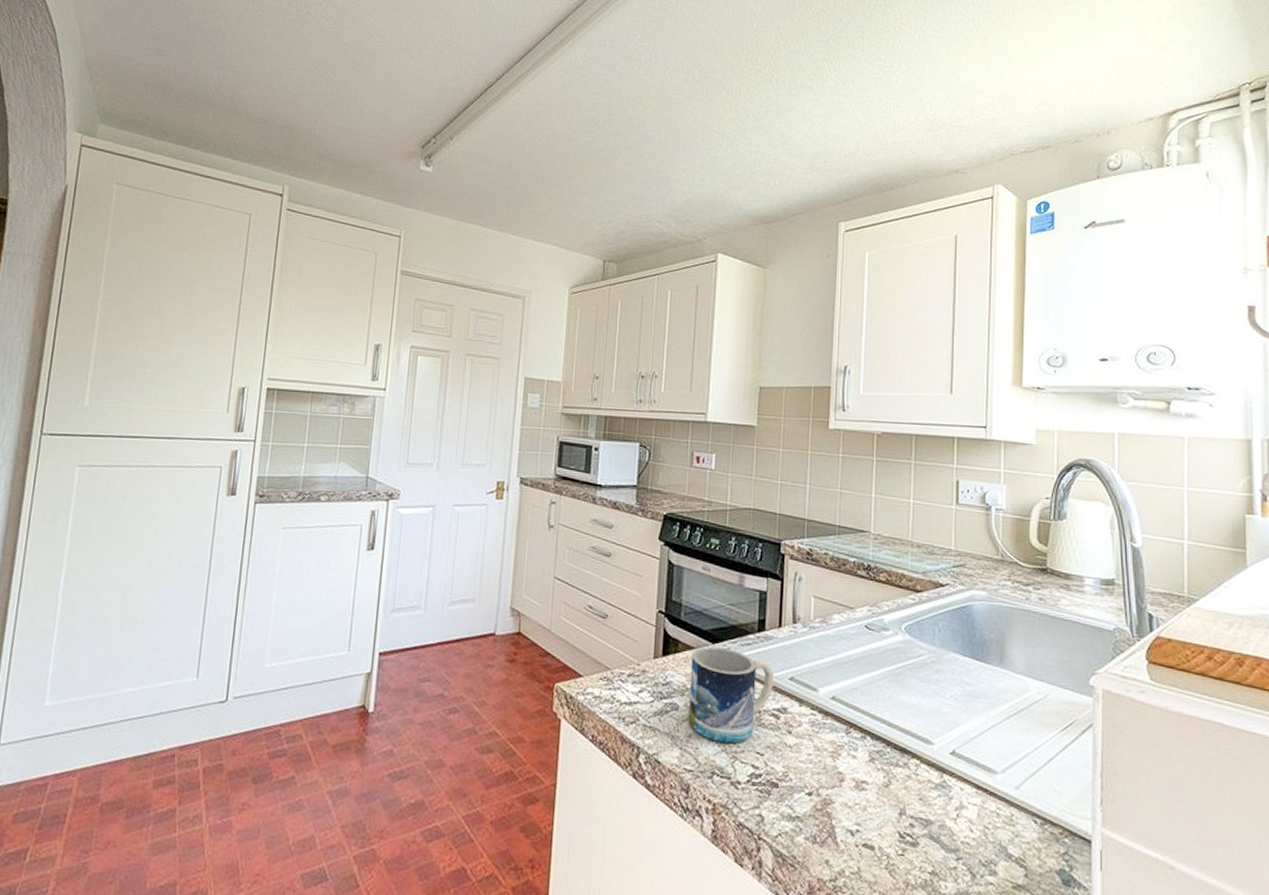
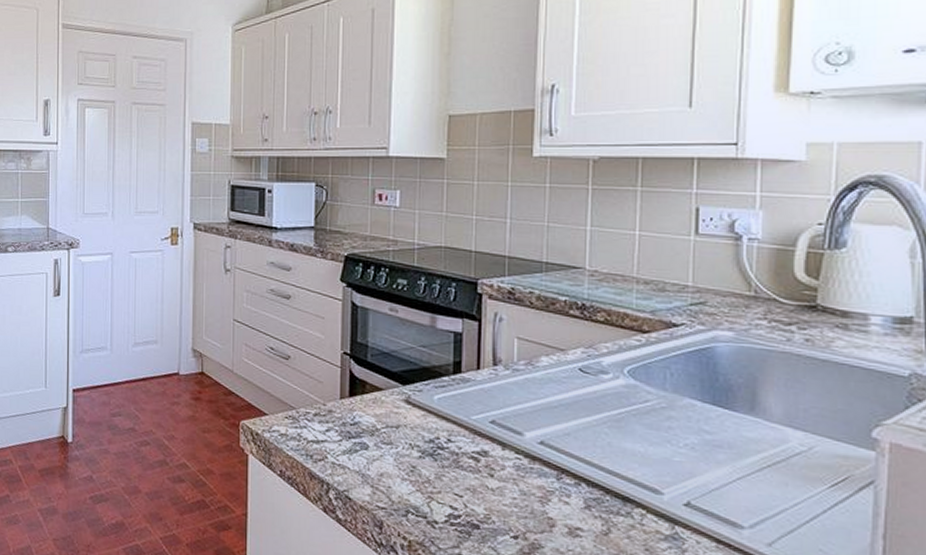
mug: present [688,647,774,743] -> none [379,388,472,484]

